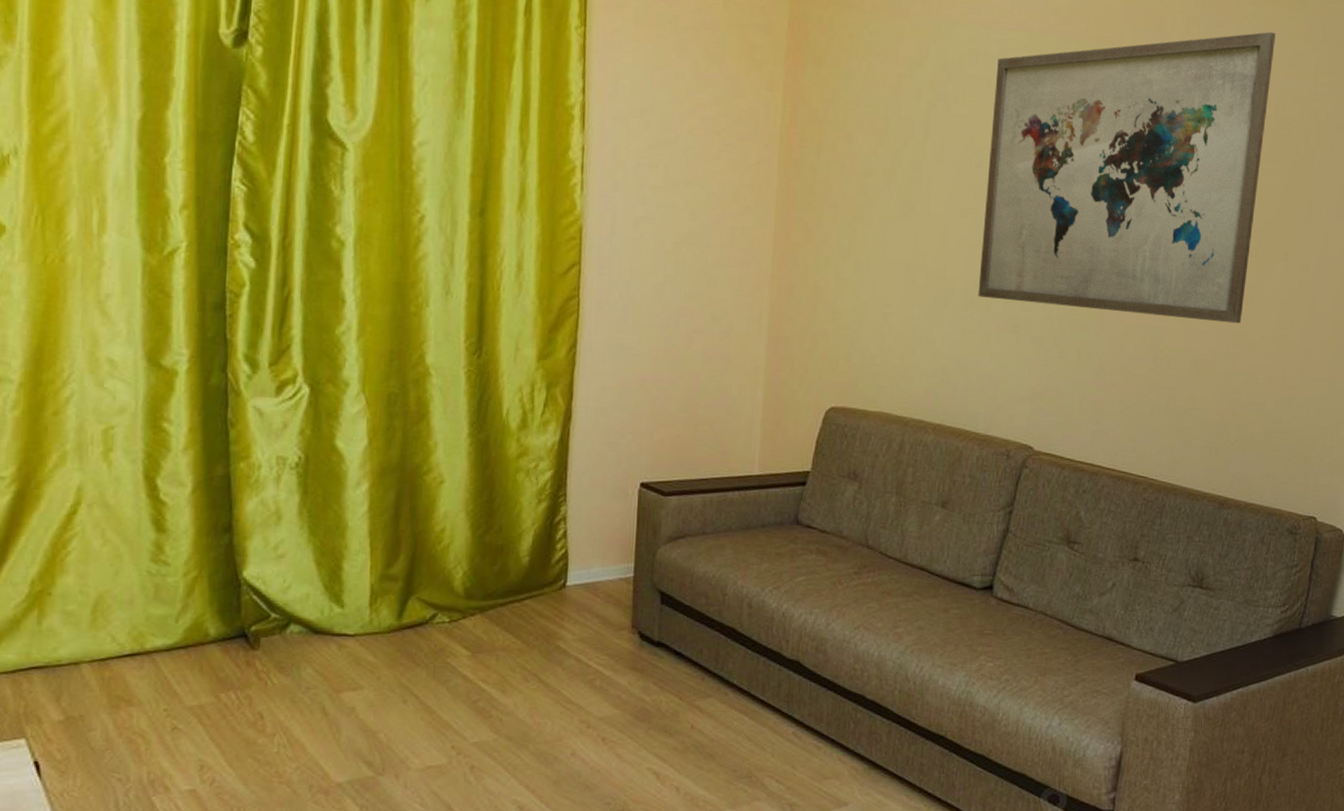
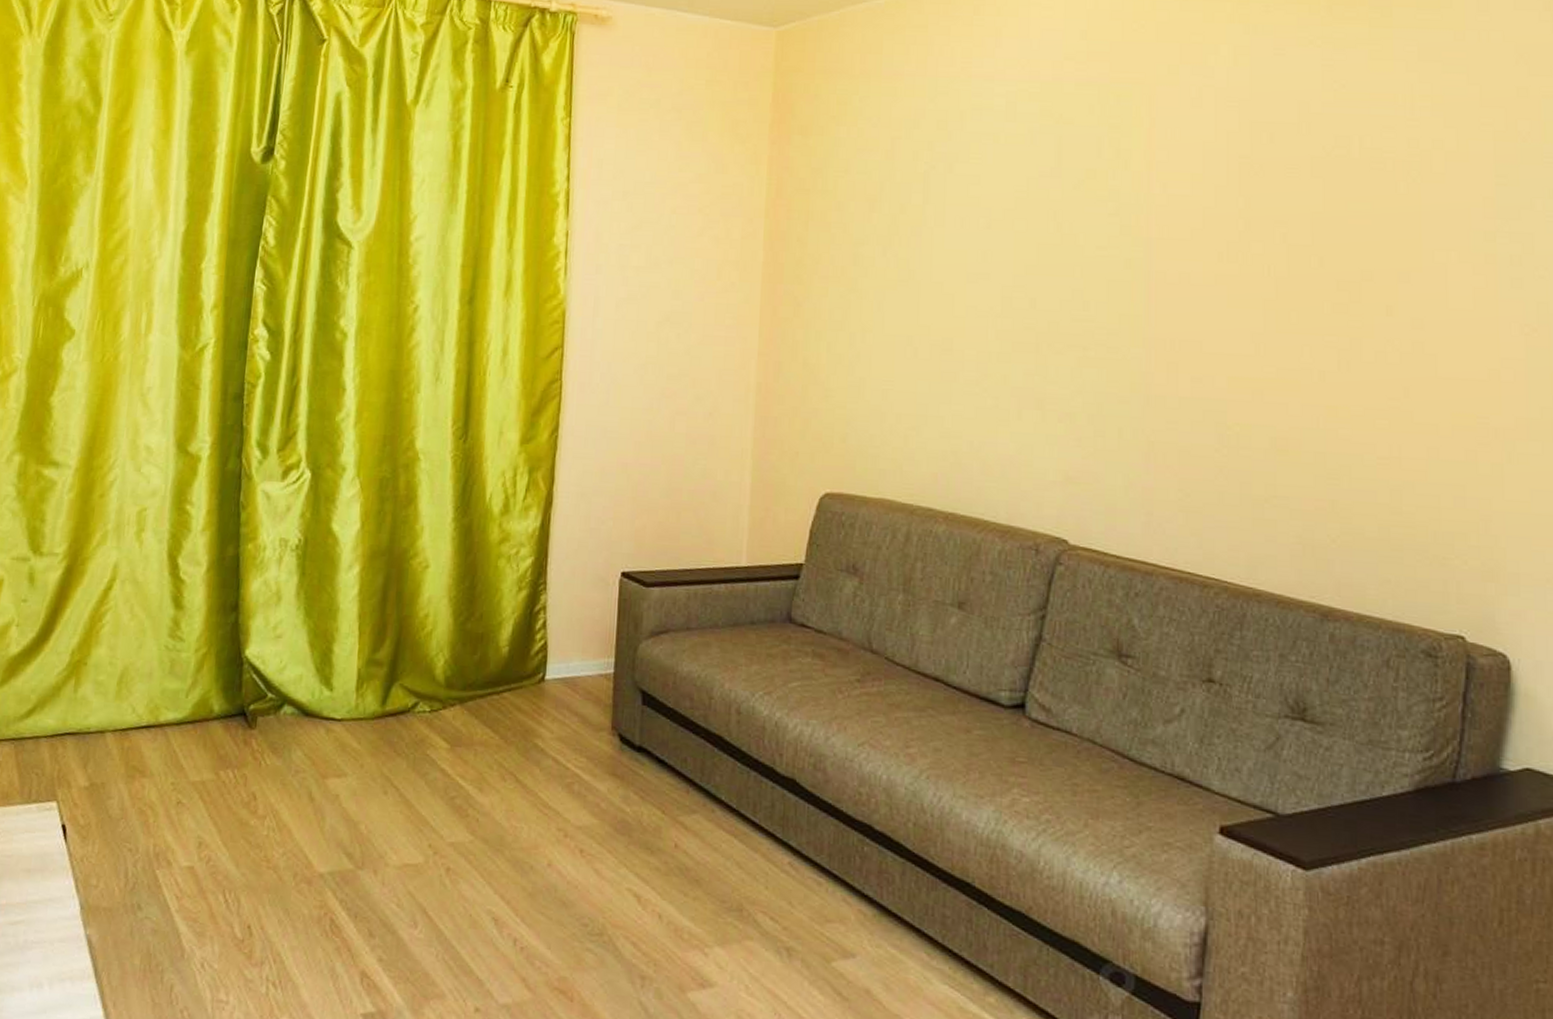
wall art: present [978,31,1276,324] -> none [992,54,1353,394]

